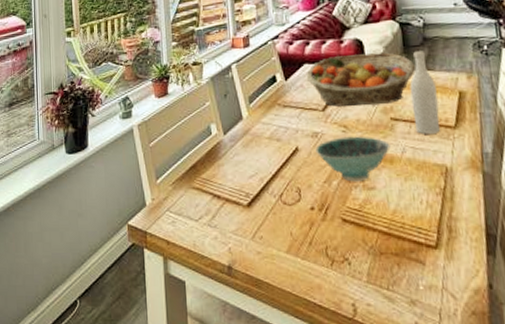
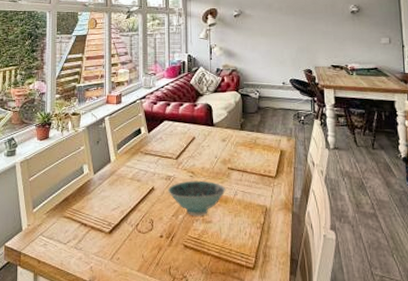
fruit basket: present [306,52,416,107] -> none [165,116,250,157]
wine bottle: present [409,51,440,134] -> none [244,117,265,181]

